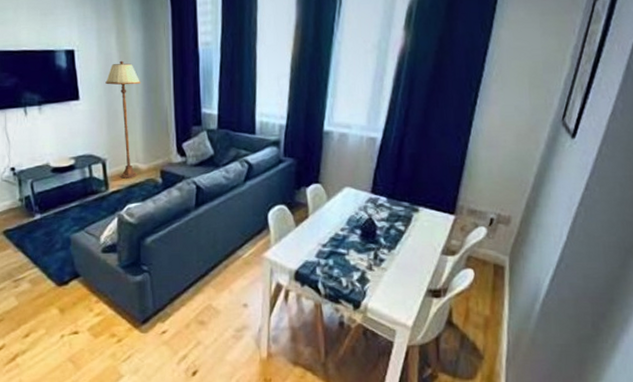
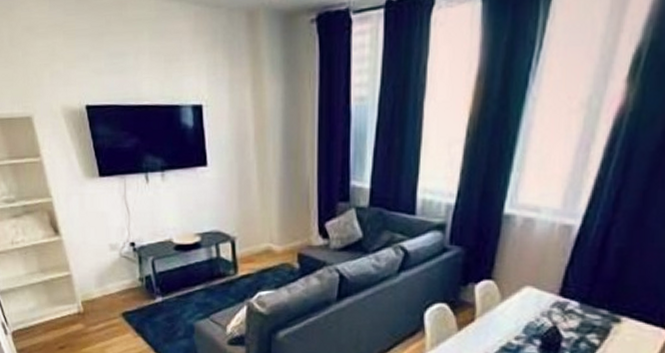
floor lamp: present [105,60,142,179] -> none [237,119,280,261]

